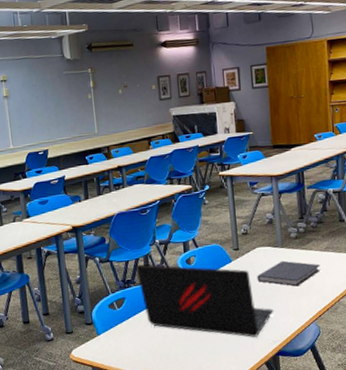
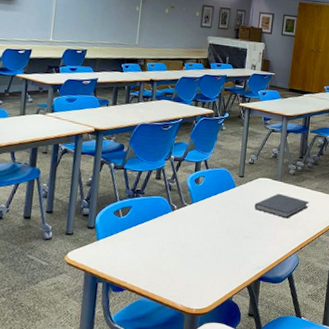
laptop: present [135,264,274,337] -> none [147,176,264,261]

